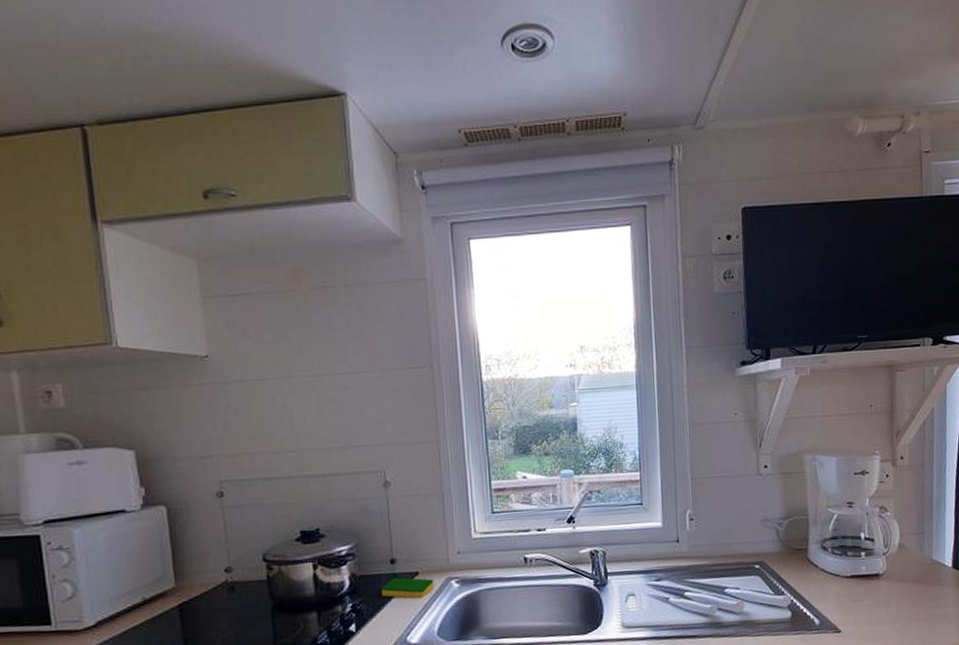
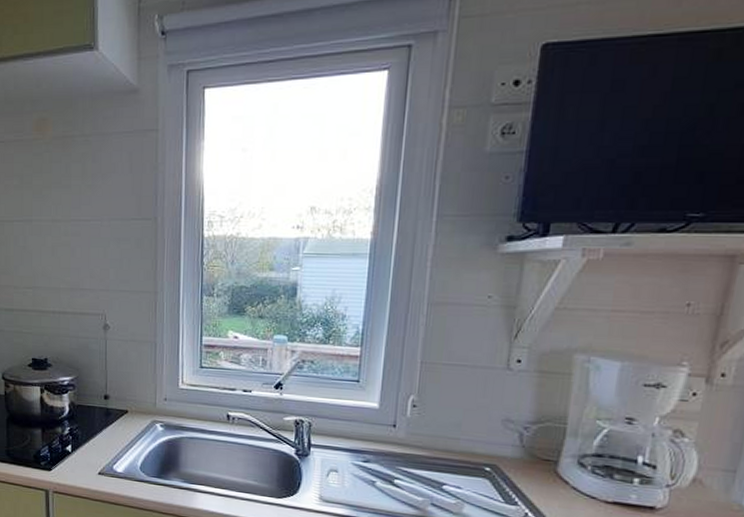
dish sponge: present [381,577,434,599] -> none [94,412,141,435]

